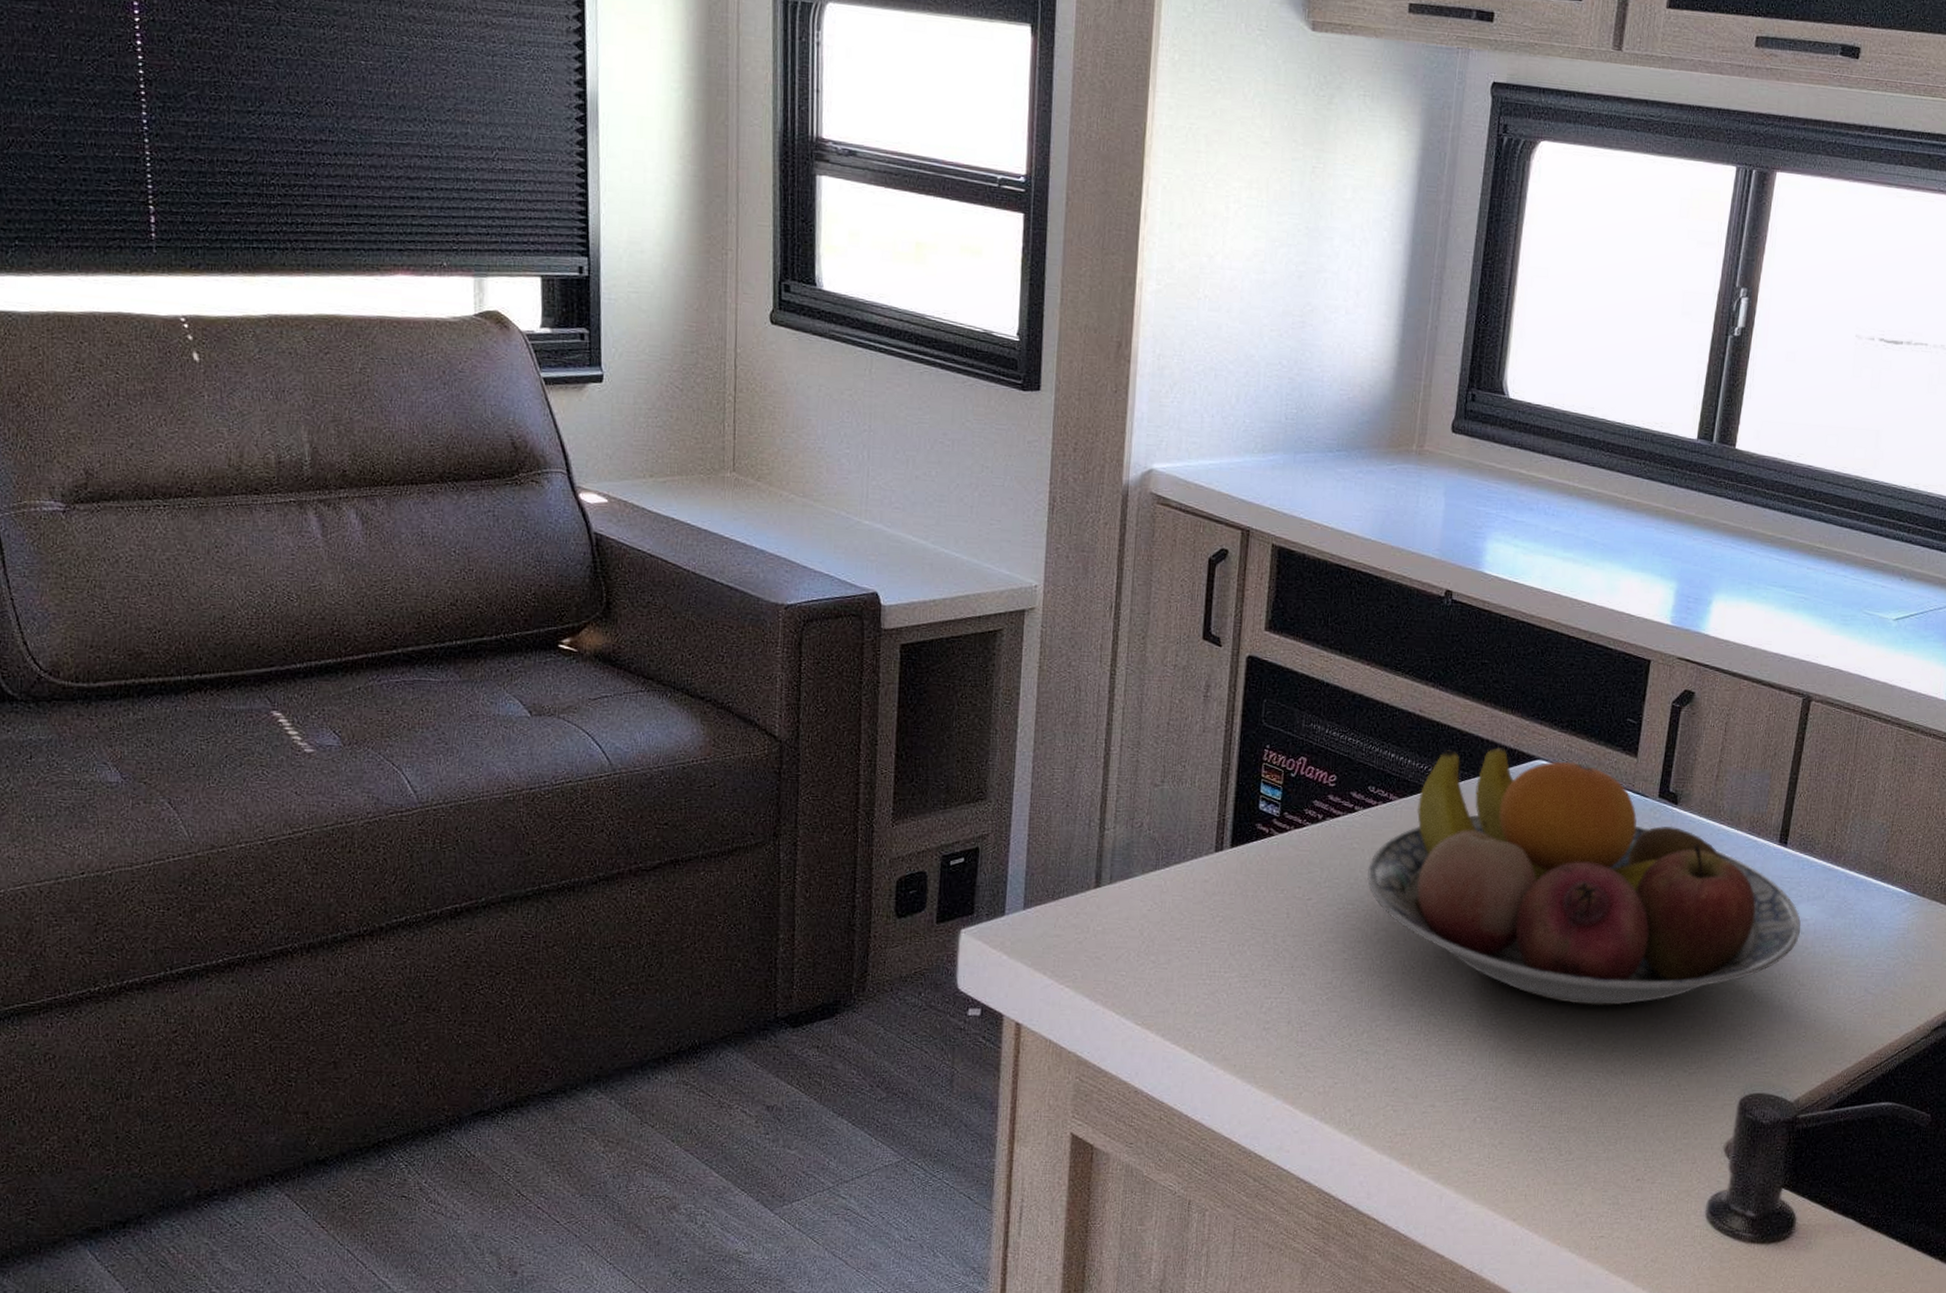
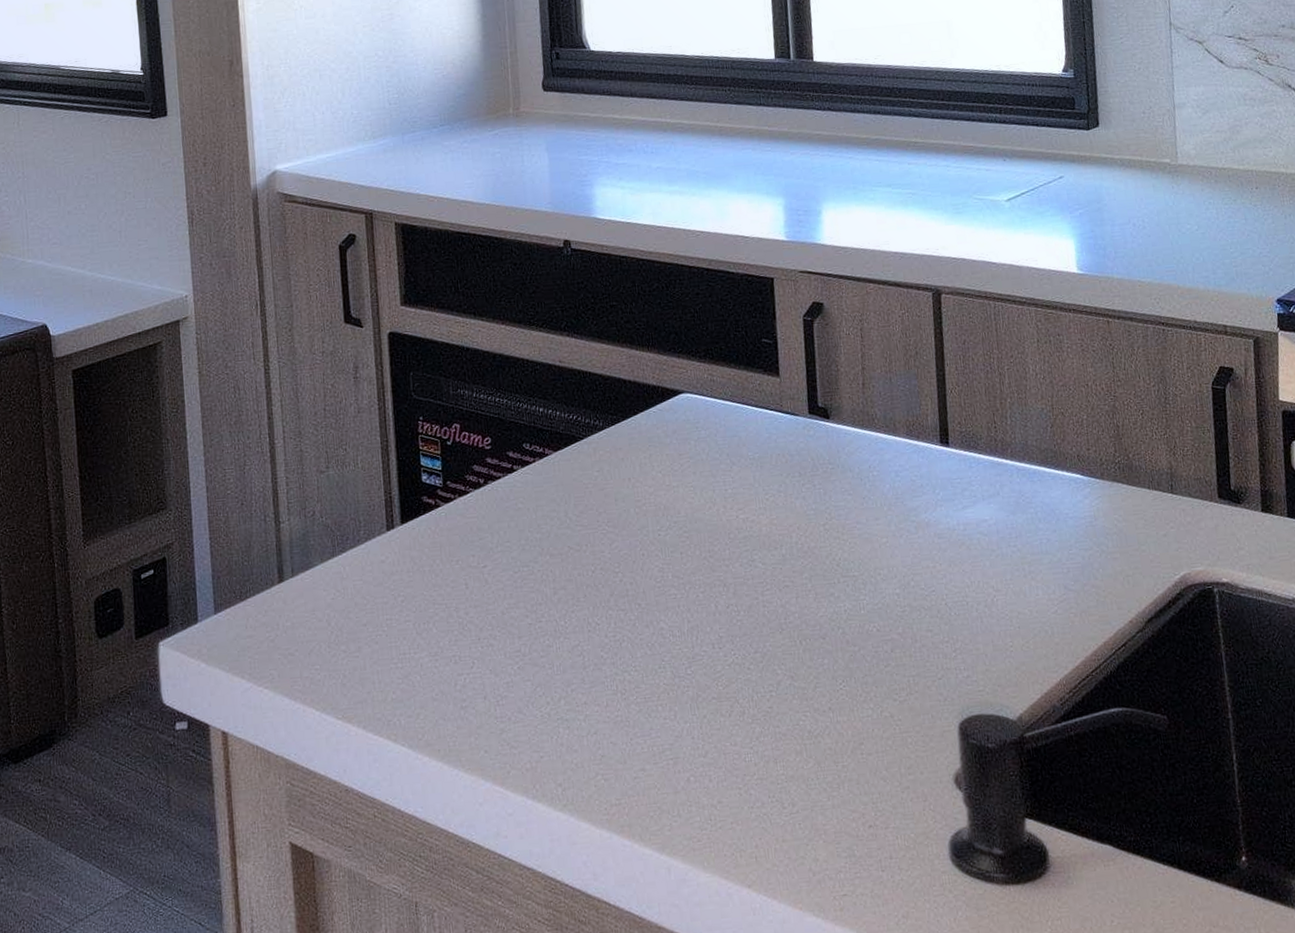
fruit bowl: present [1367,746,1801,1006] -> none [535,386,984,642]

